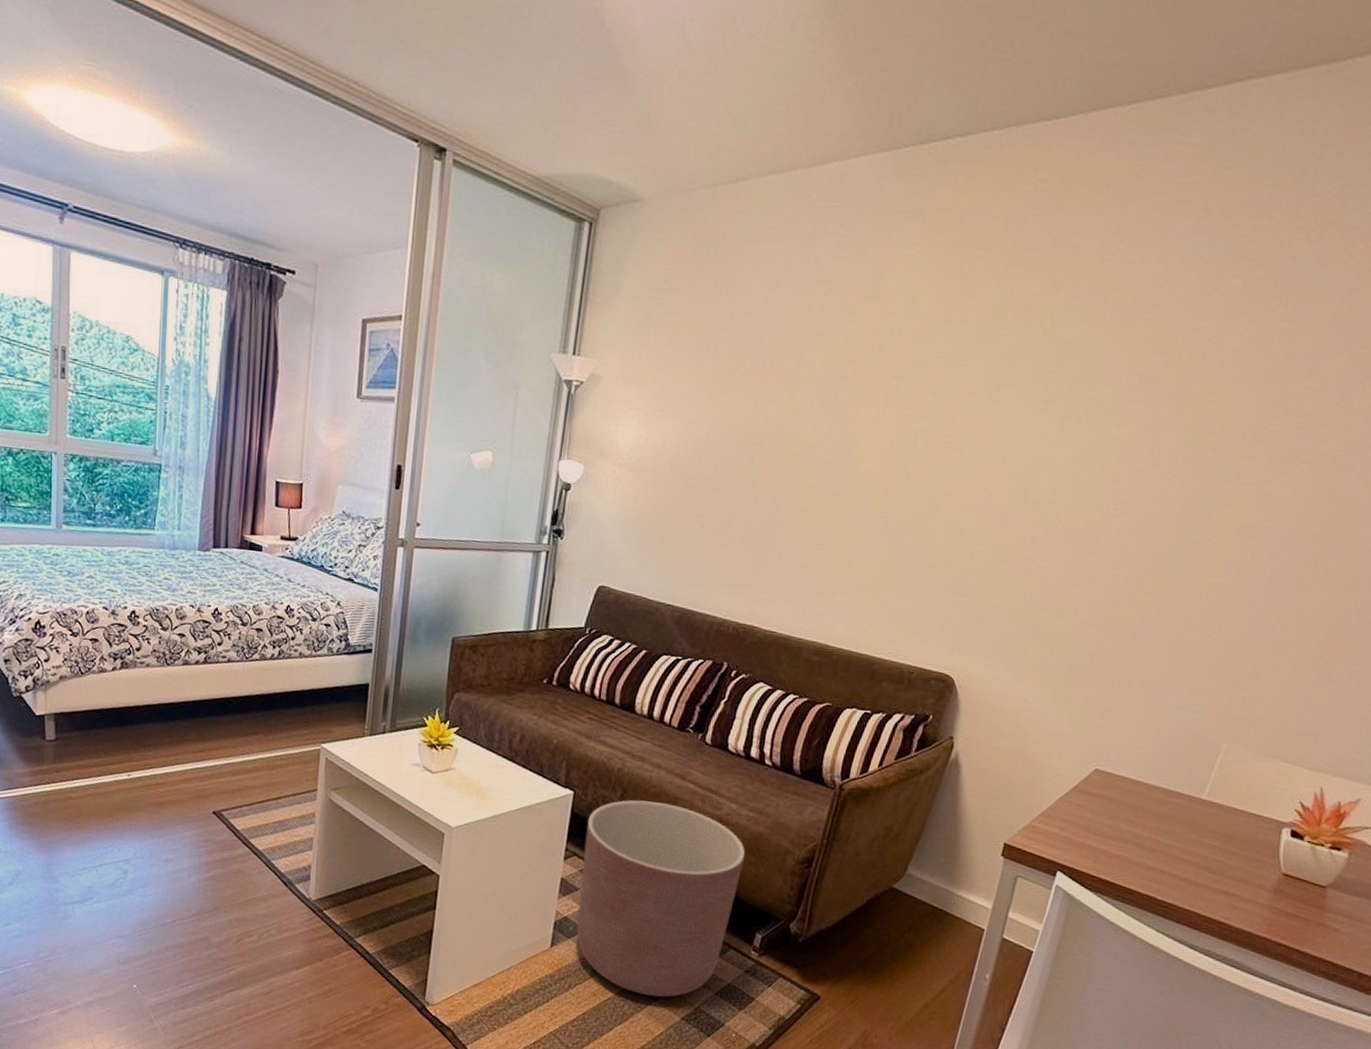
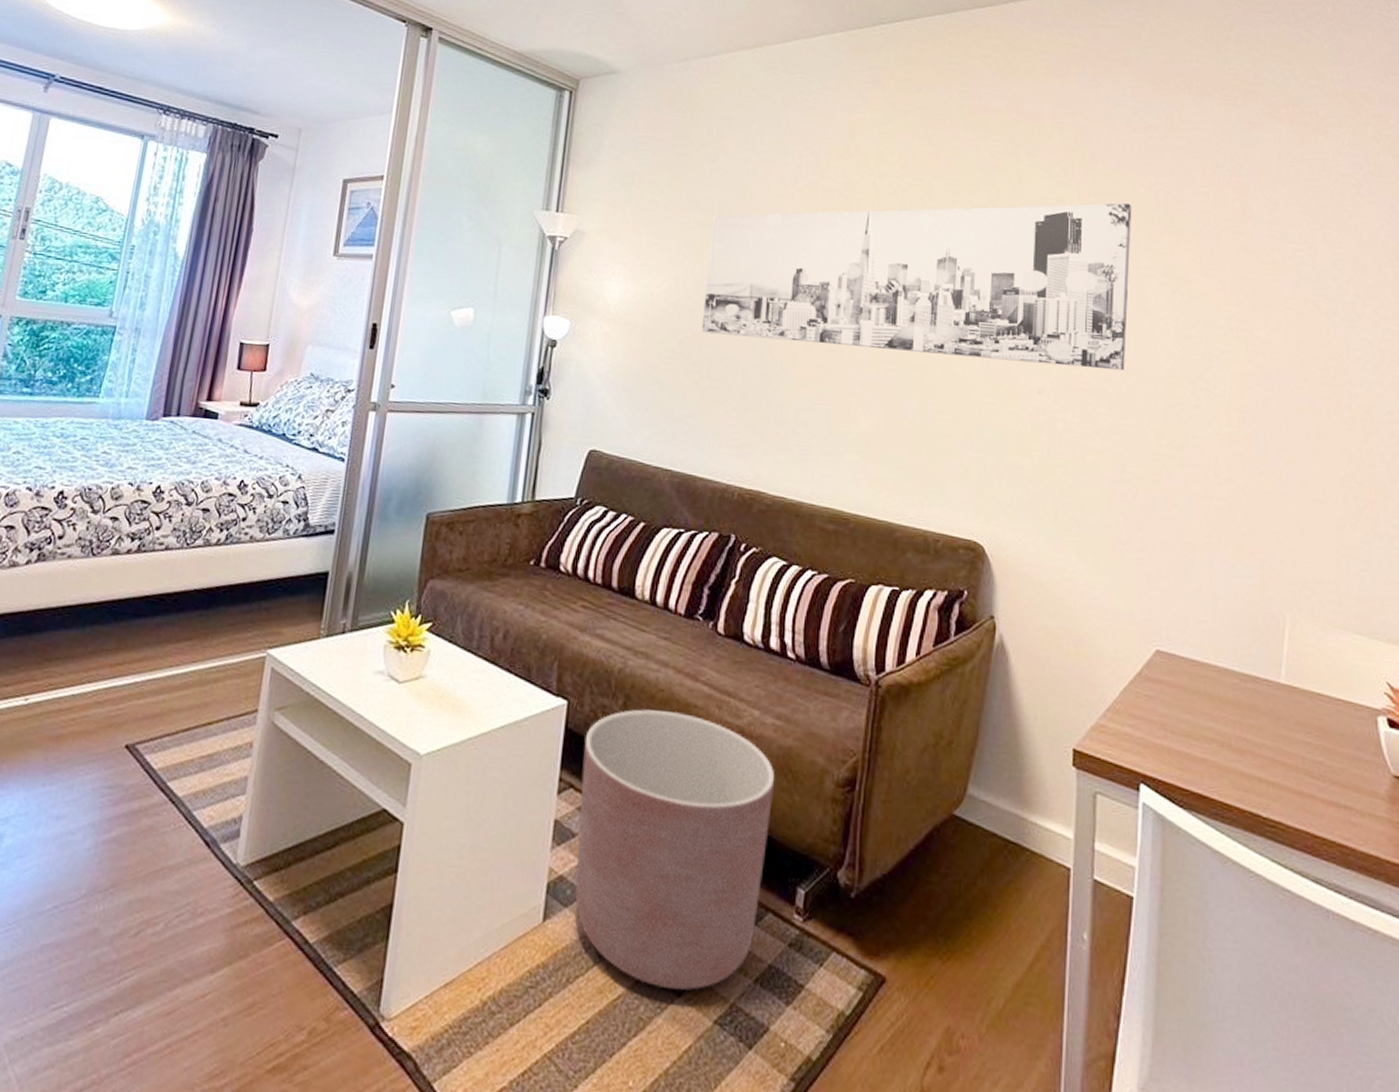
wall art: none [711,350,1167,523] -> present [702,203,1132,371]

